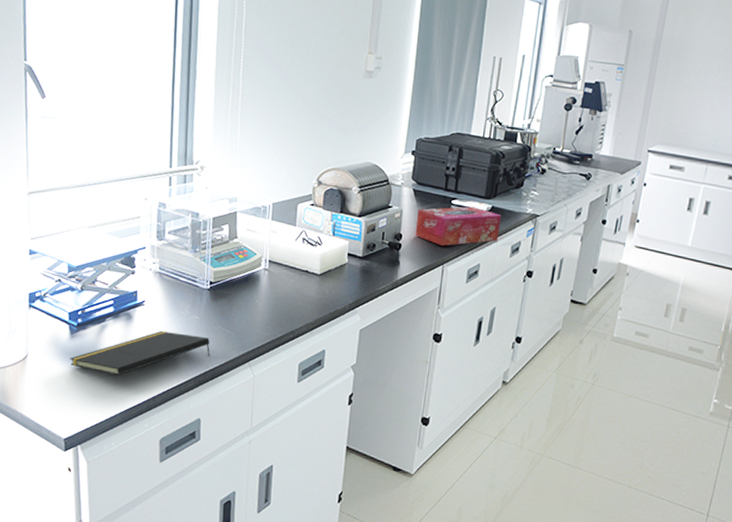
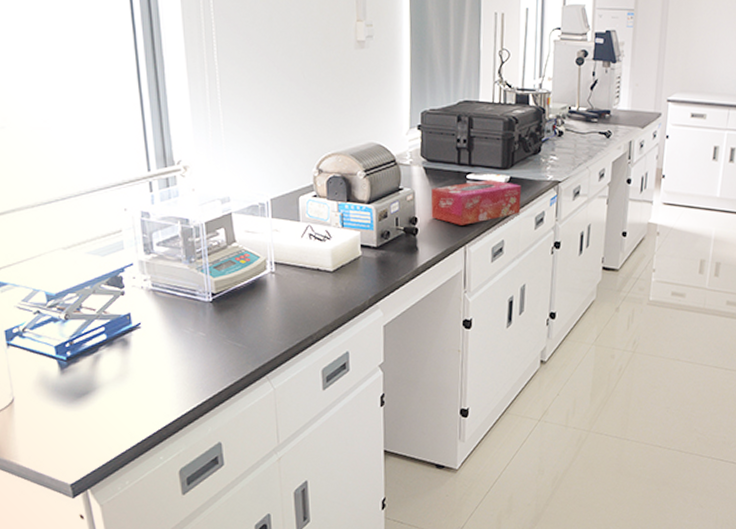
notepad: present [69,330,210,376] -> none [63,353,222,409]

